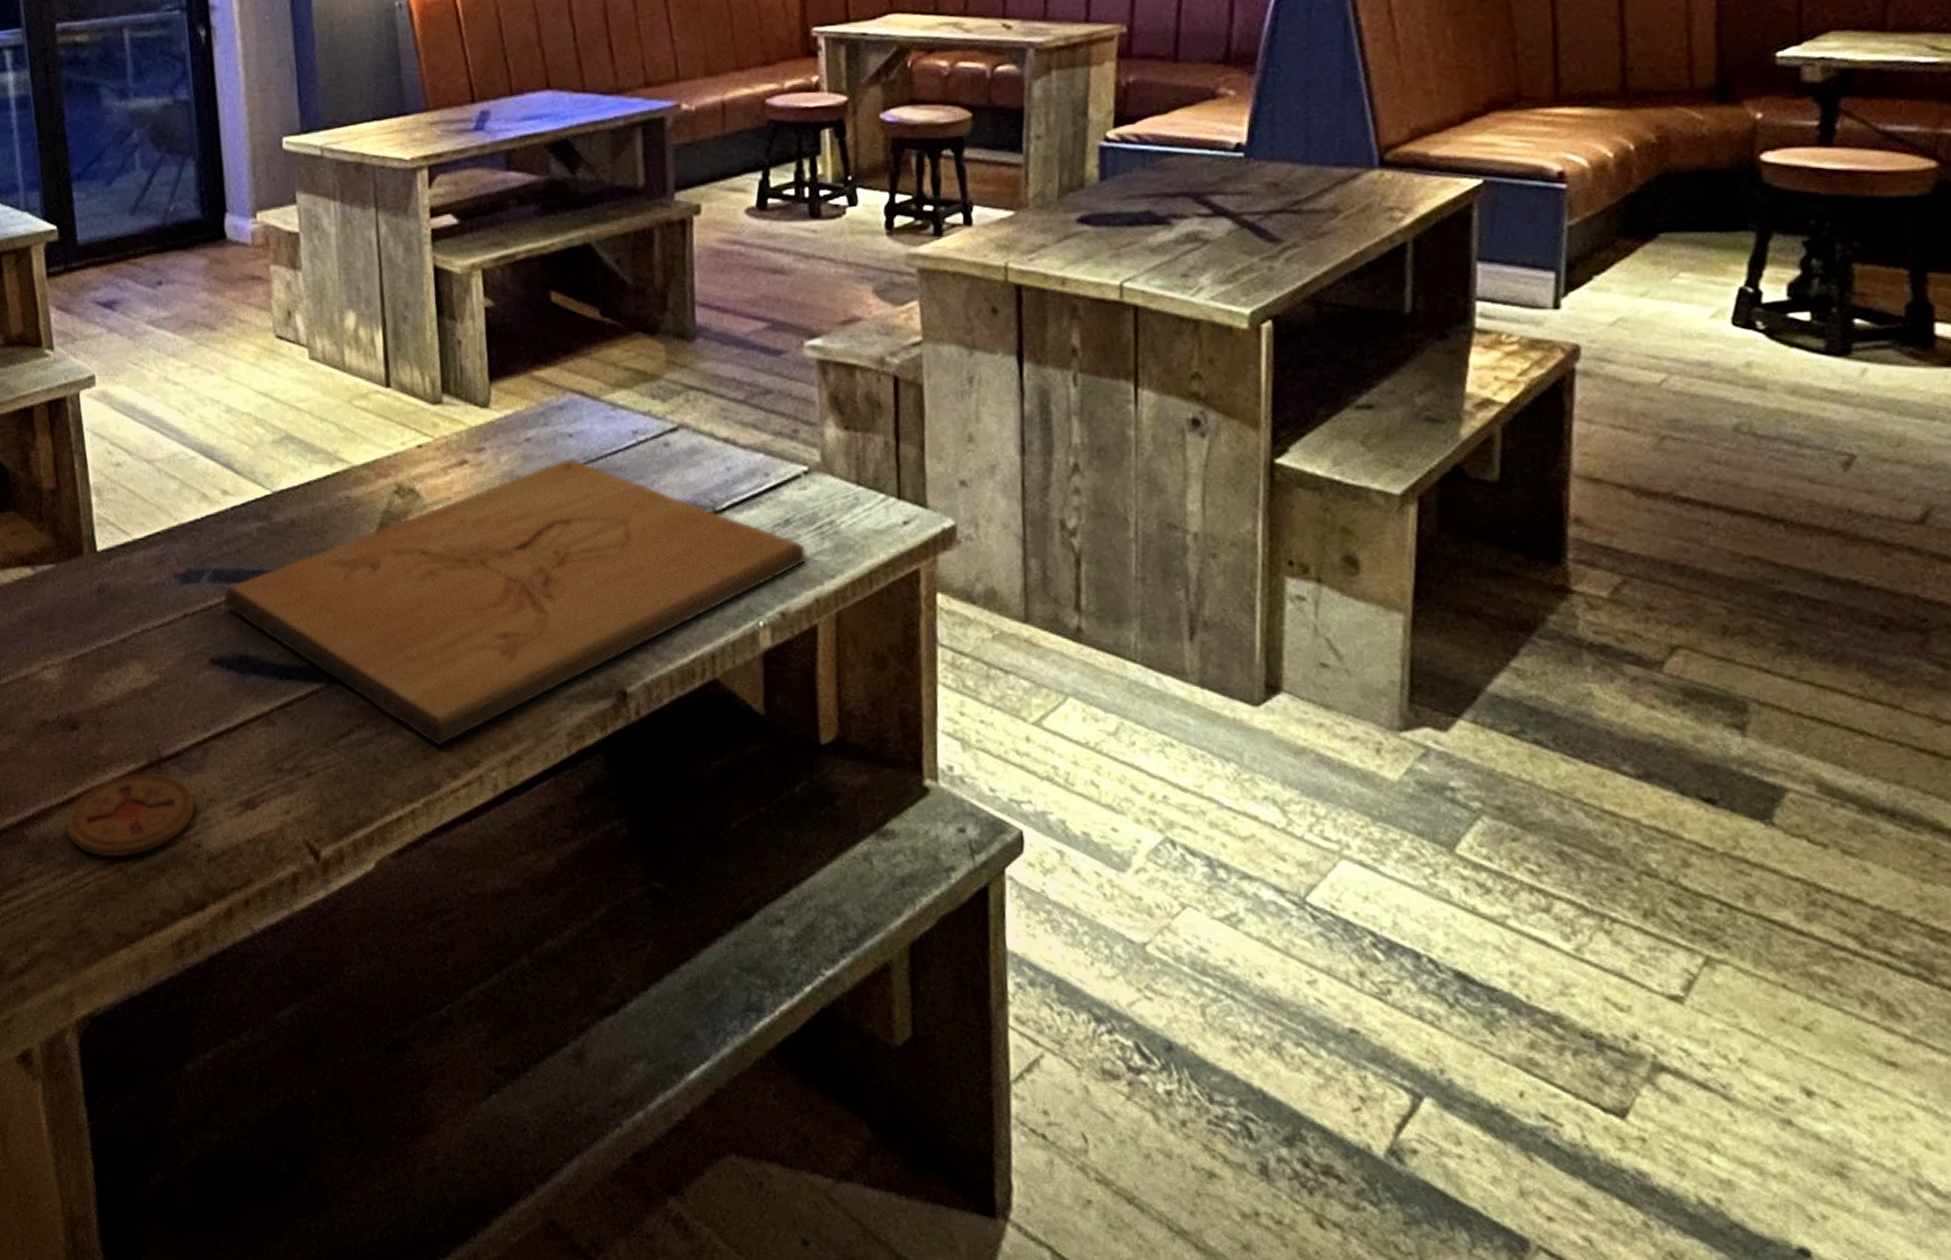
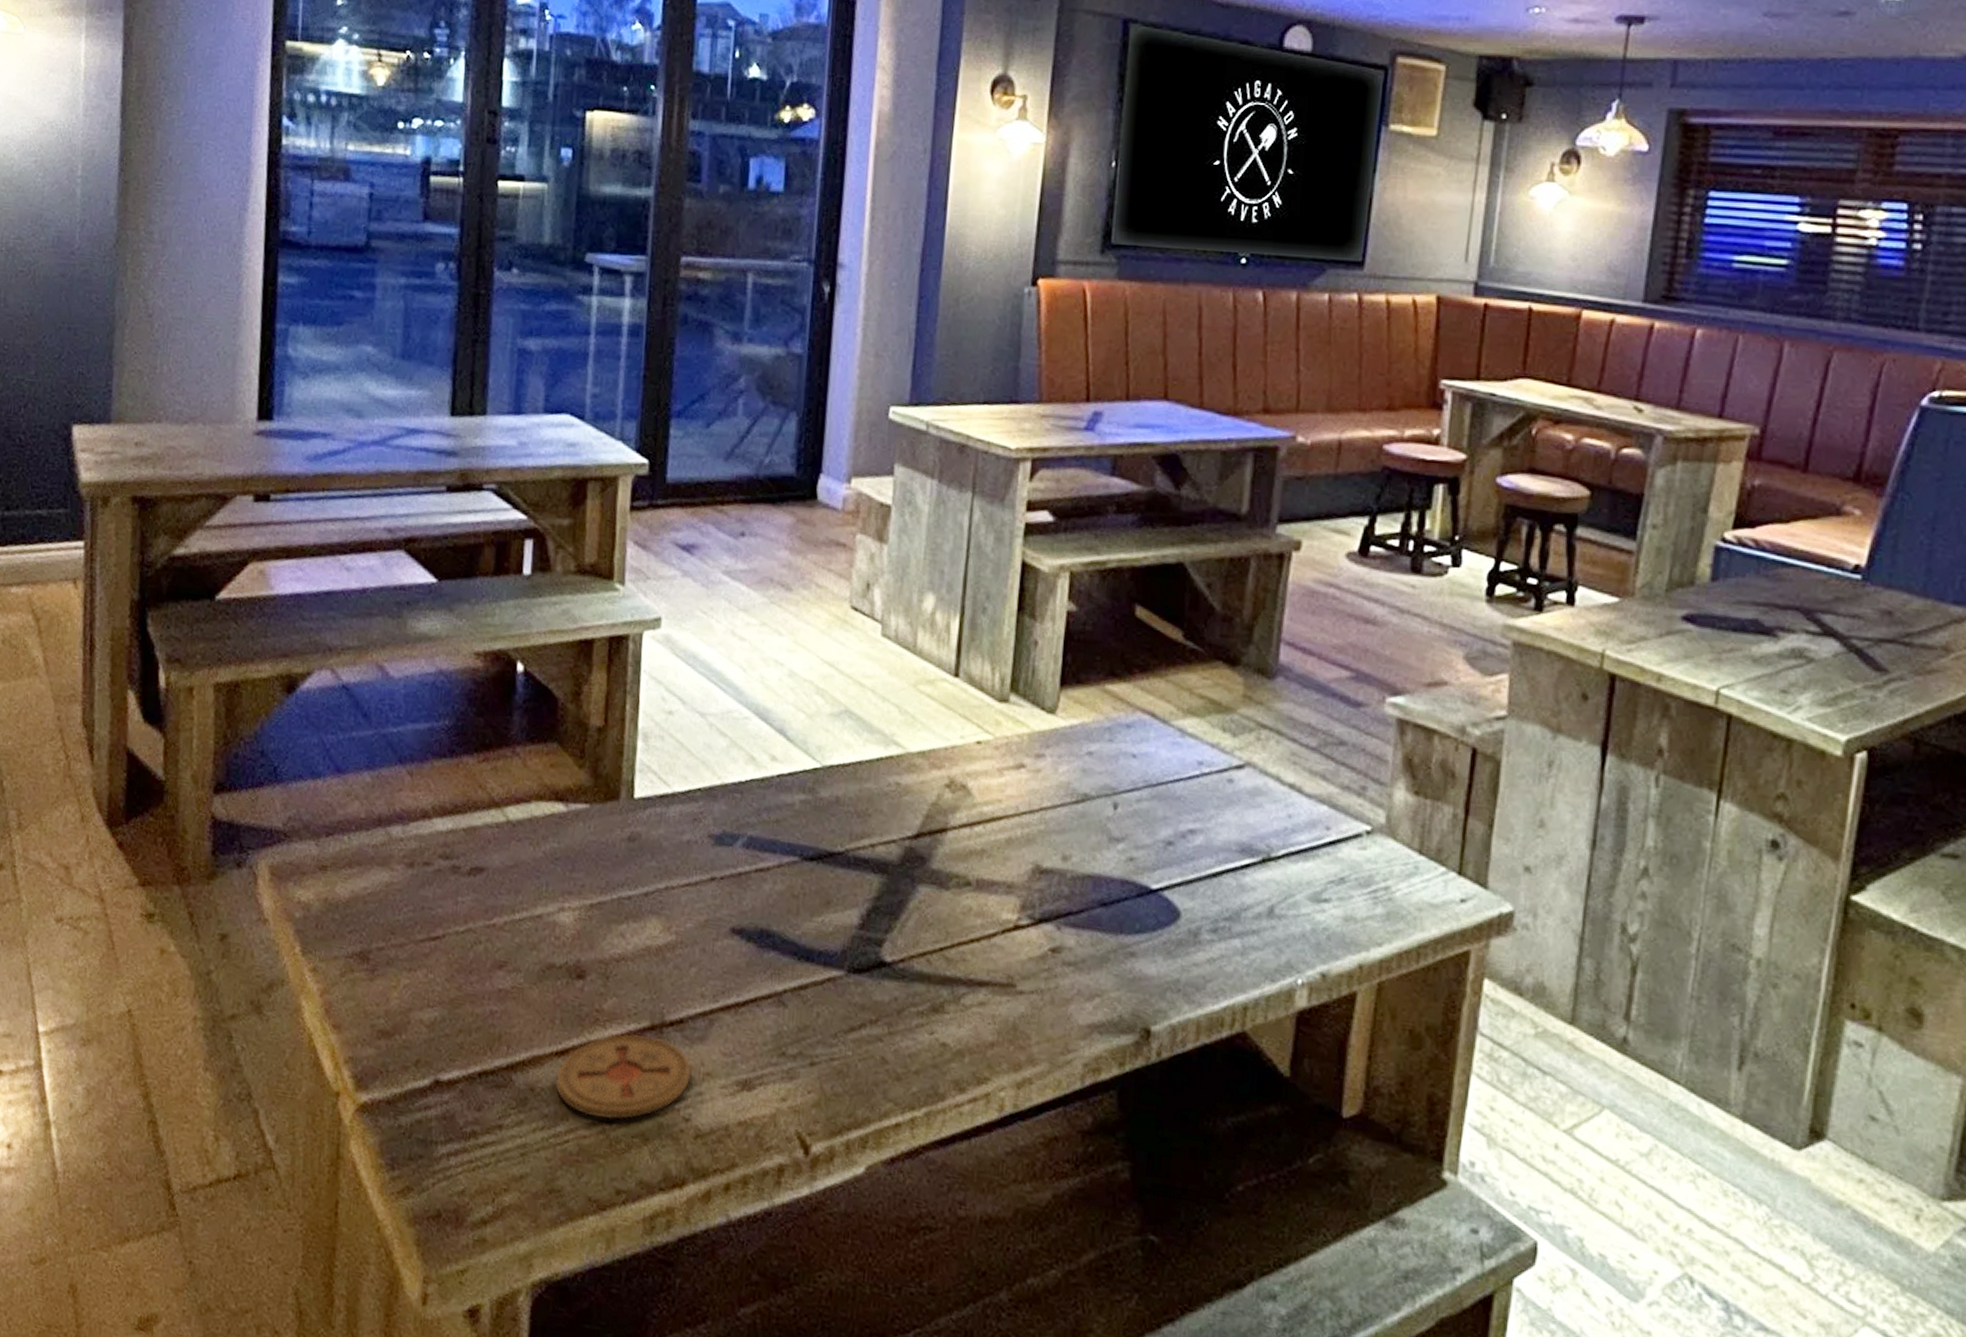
cutting board: present [222,458,807,746] -> none [753,778,1358,1056]

